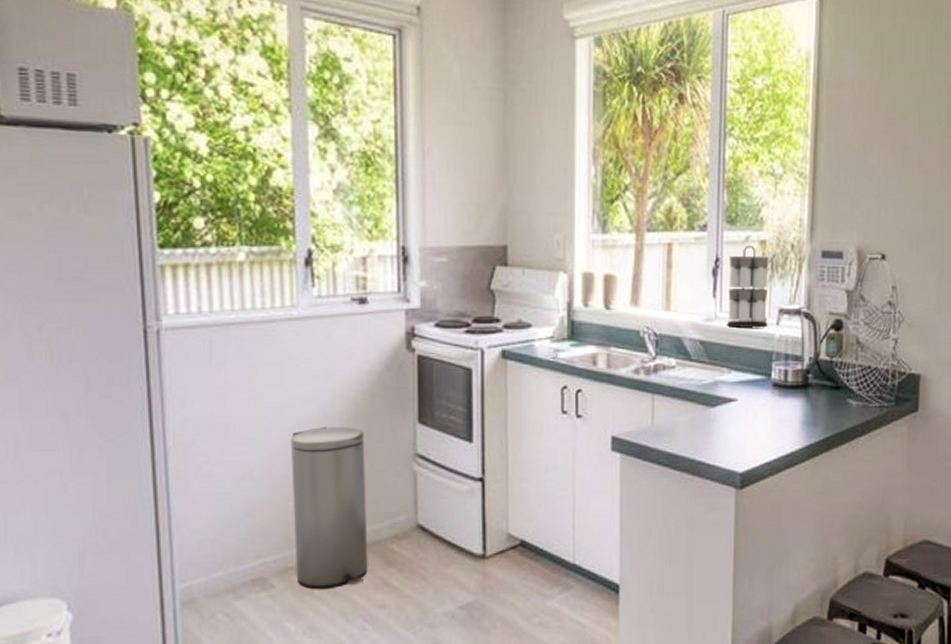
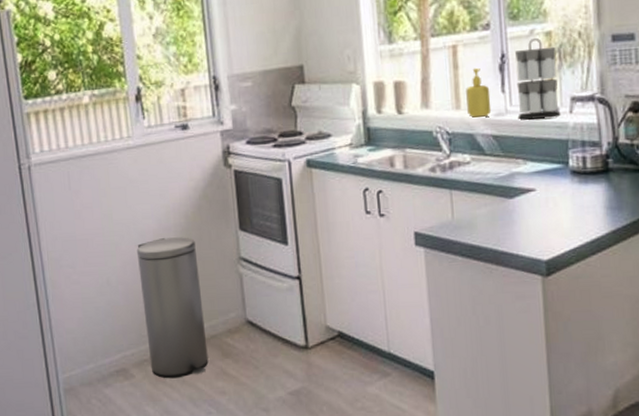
soap dispenser: none [676,269,701,321] -> present [466,67,492,118]

